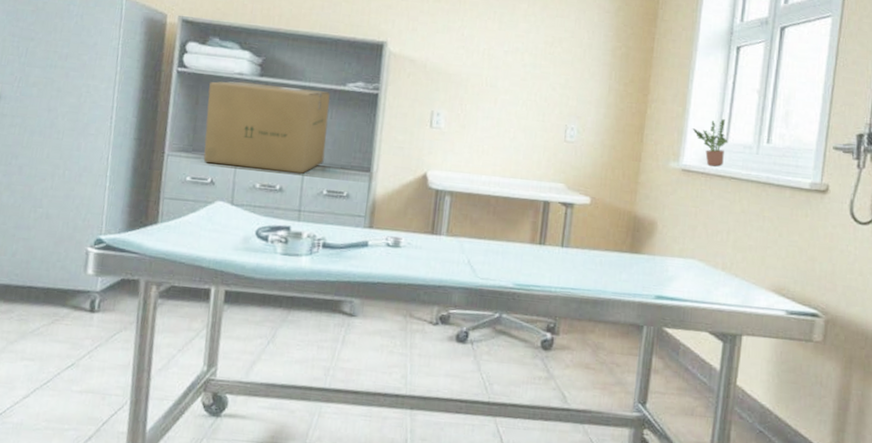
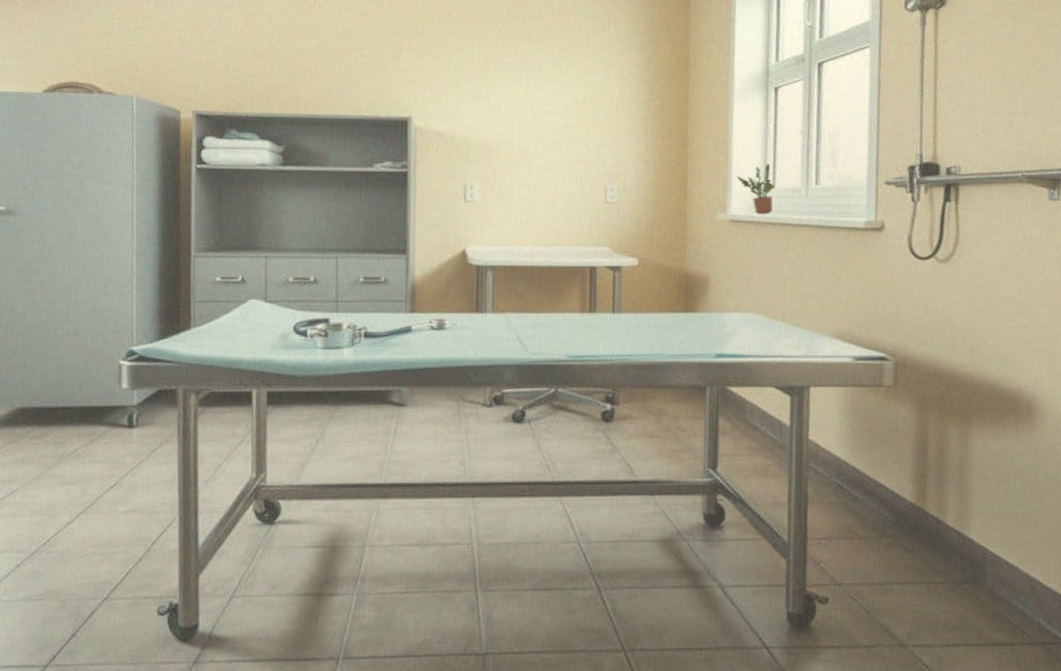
box: present [203,81,330,174] -> none [230,173,358,262]

